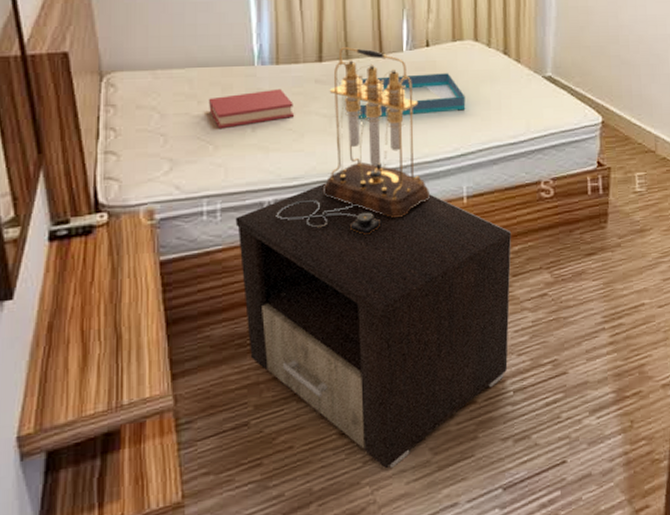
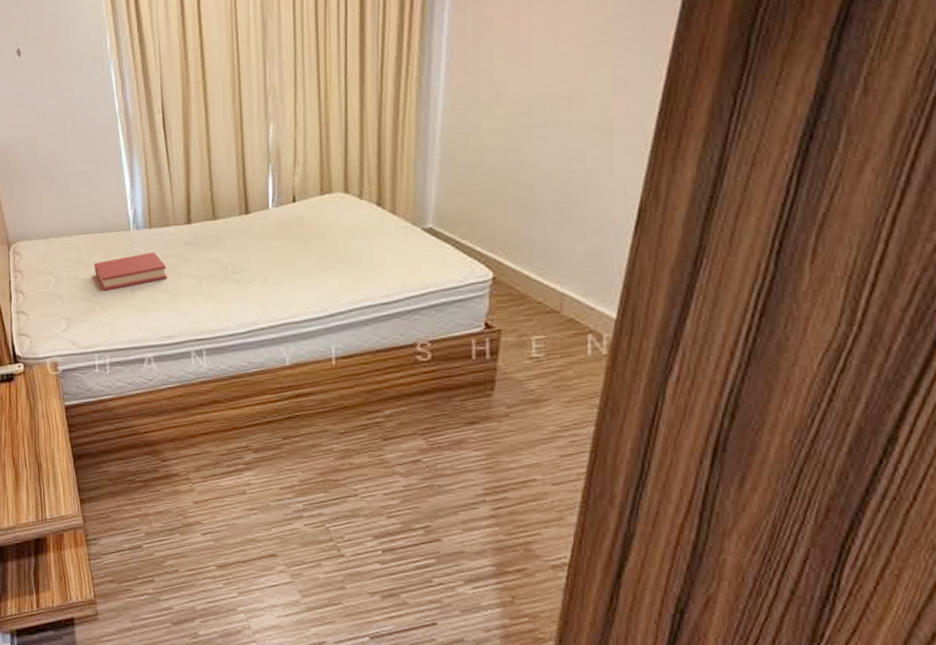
nightstand: present [235,183,512,469] -> none [122,341,383,602]
table lamp: present [276,47,430,236] -> none [155,207,297,392]
tray: present [358,73,466,119] -> none [226,229,335,280]

